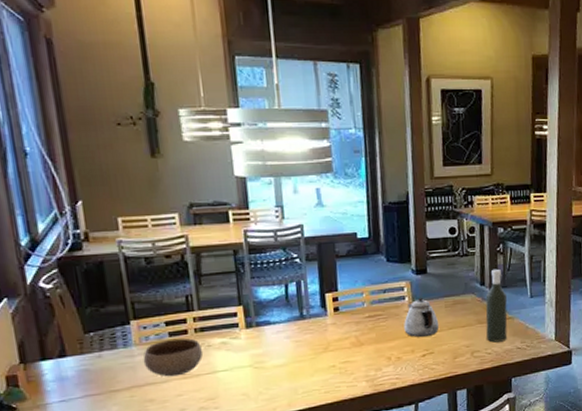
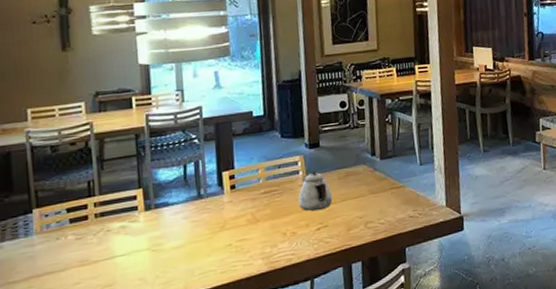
bowl: present [143,338,203,377] -> none [43,224,103,265]
bottle: present [485,269,508,343] -> none [376,139,400,212]

